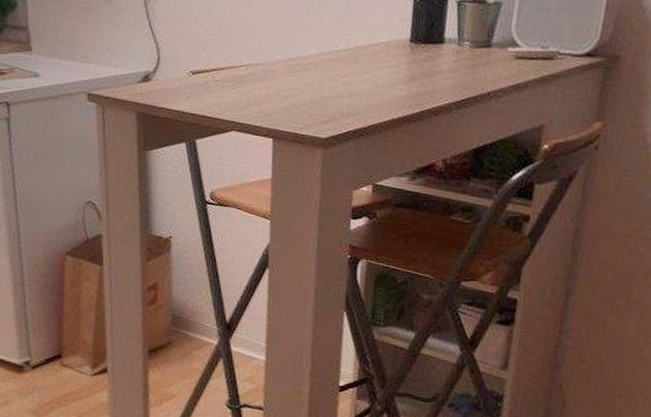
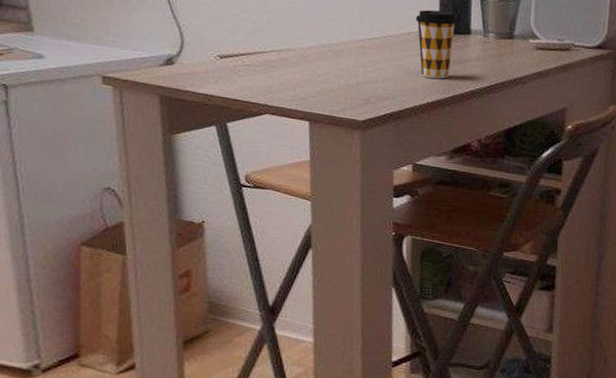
coffee cup: none [385,17,430,93] -> present [415,9,457,79]

